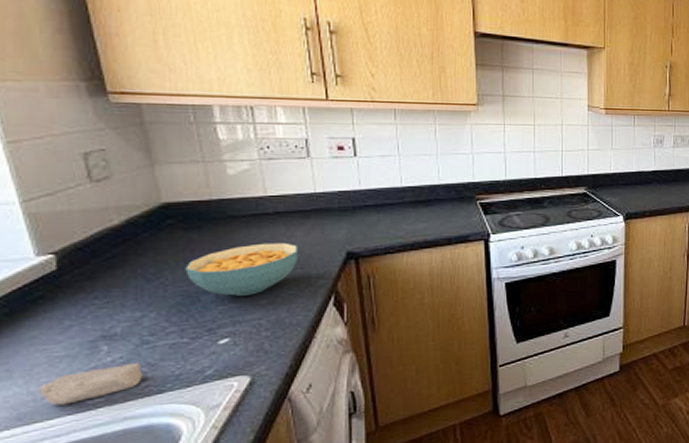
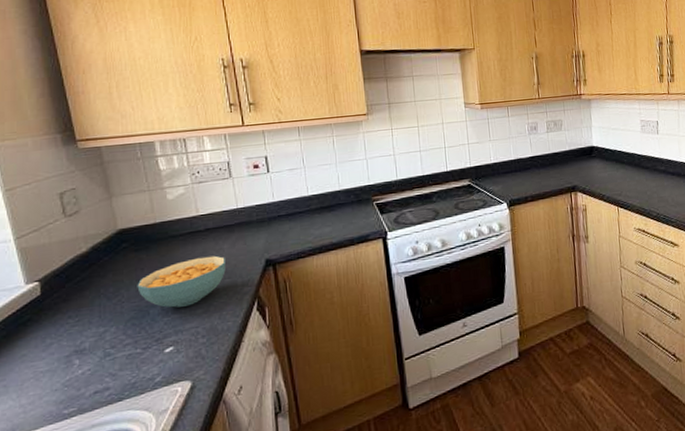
soap bar: present [39,362,142,406] -> none [28,373,106,417]

